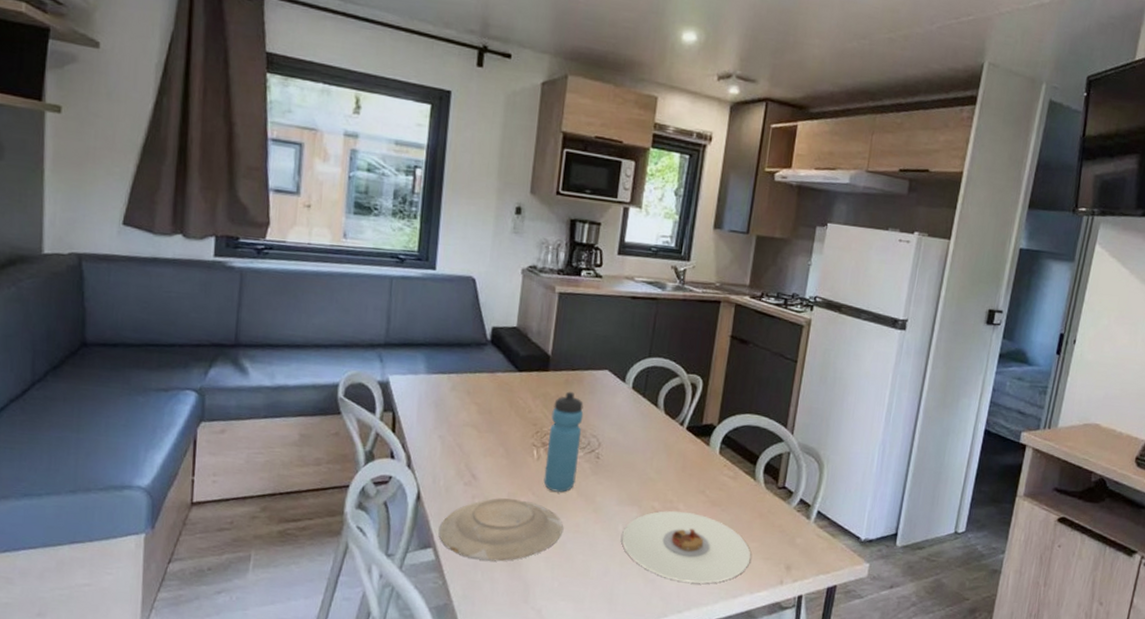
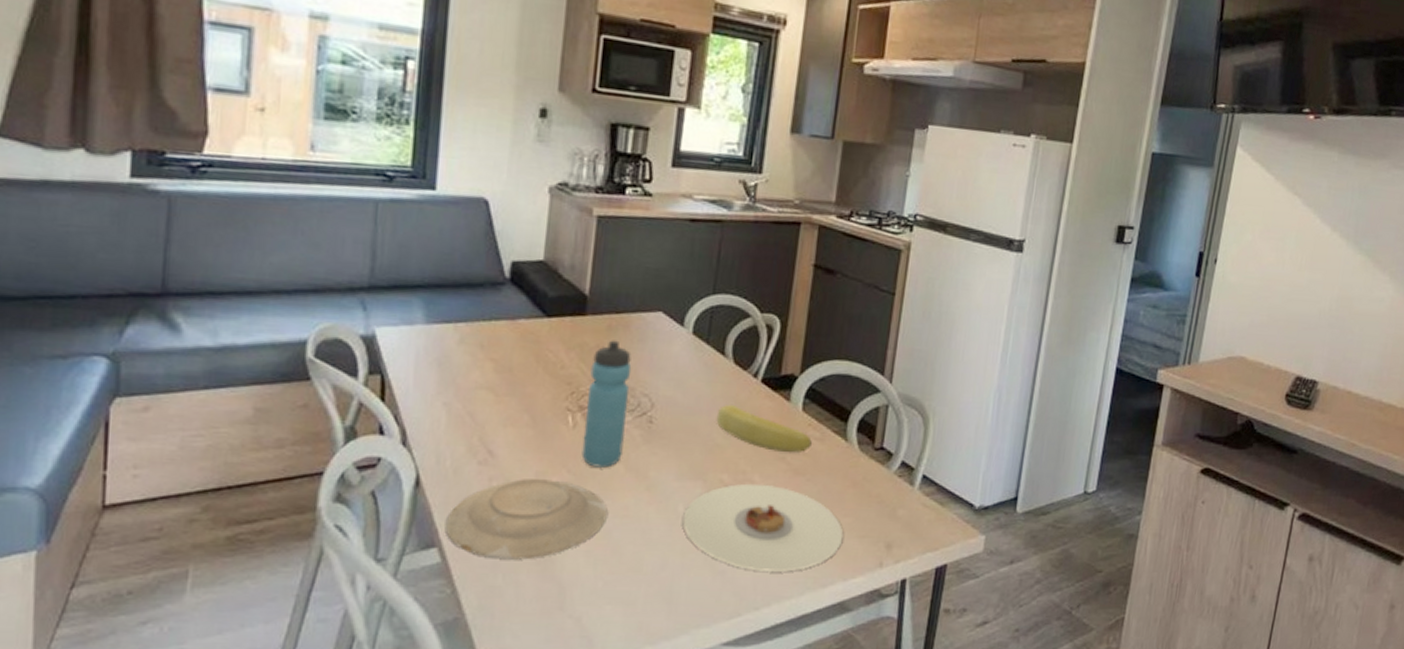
banana: none [649,446,727,488] -> present [716,404,812,453]

